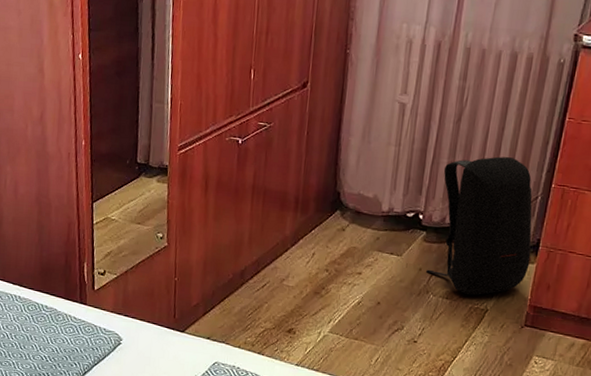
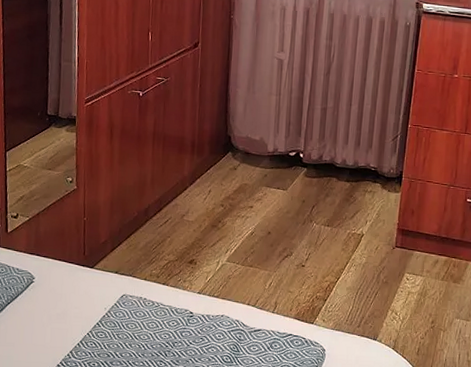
backpack: present [425,156,533,296] -> none [308,102,396,223]

